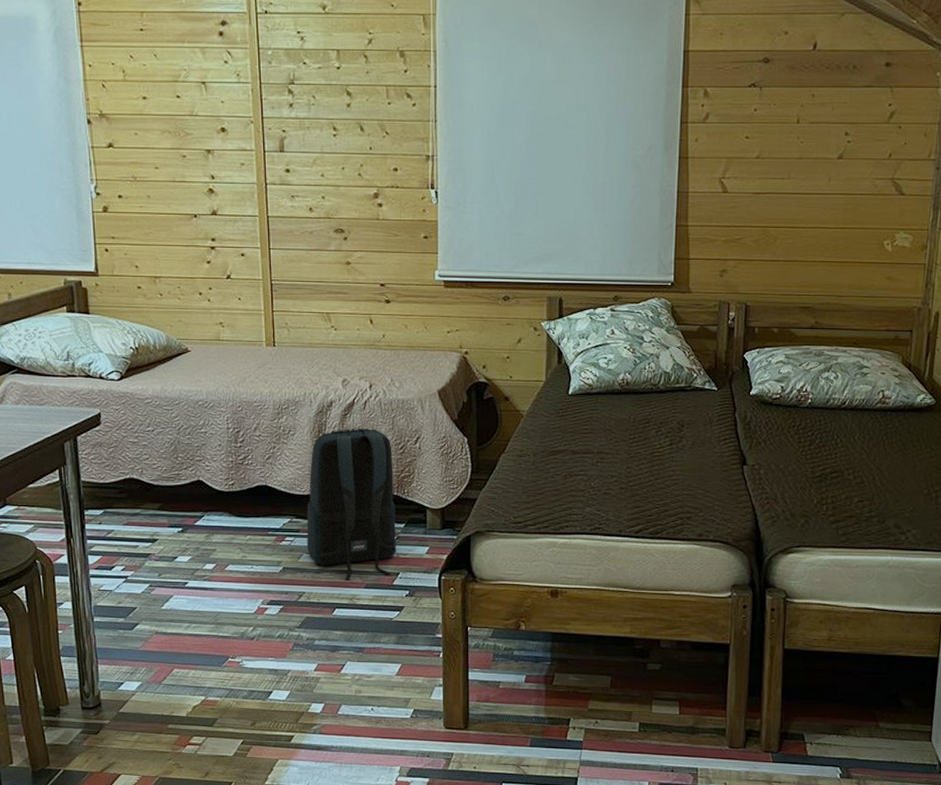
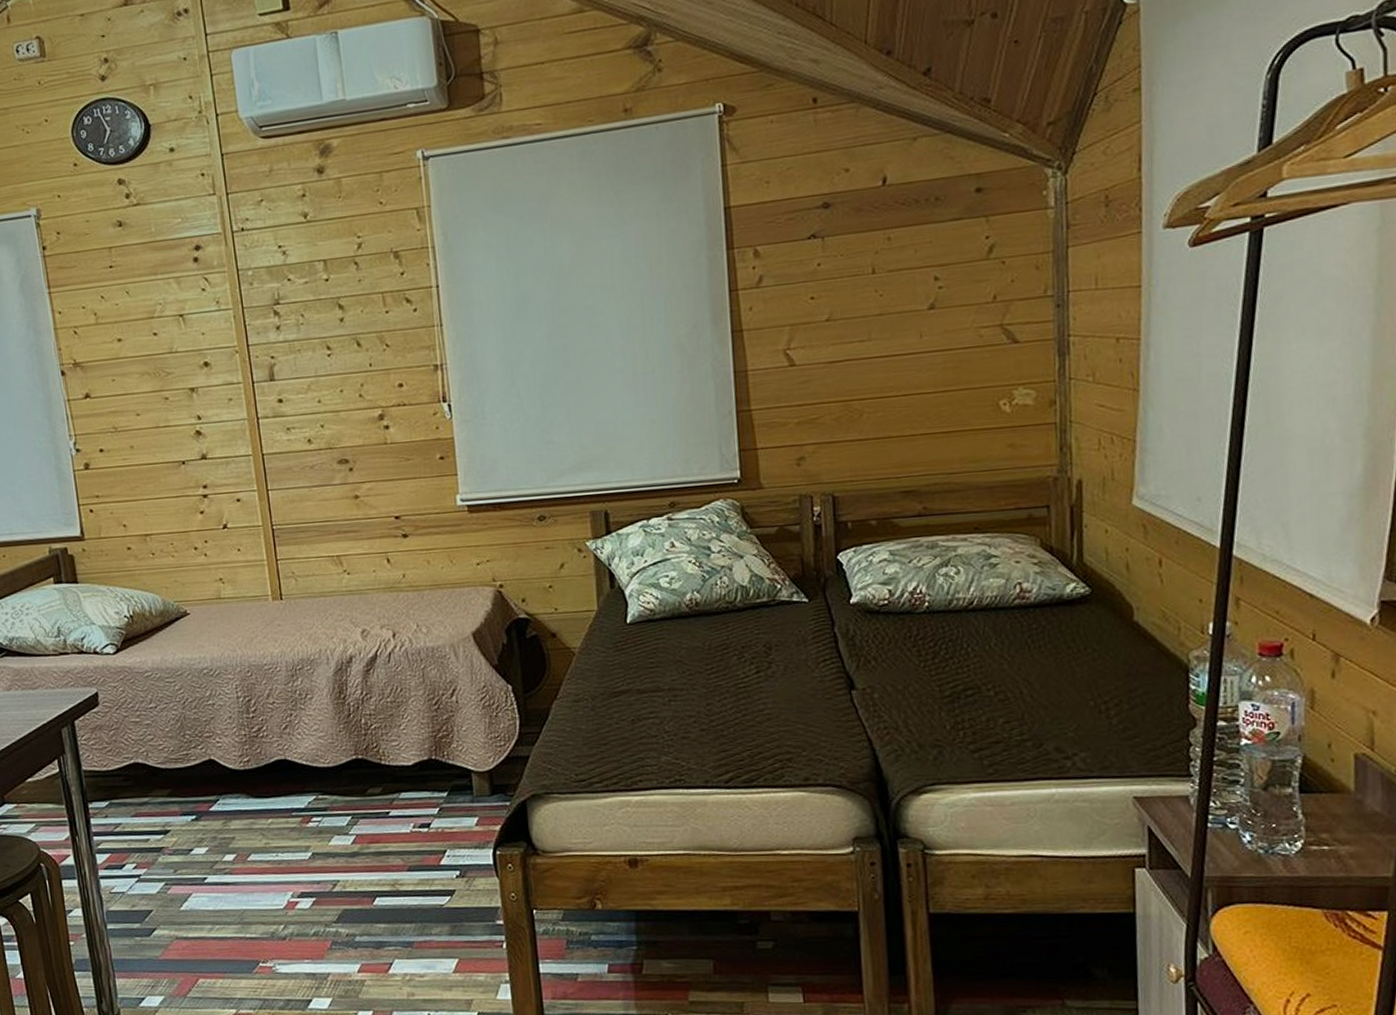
backpack: present [307,427,397,581] -> none [333,684,441,864]

